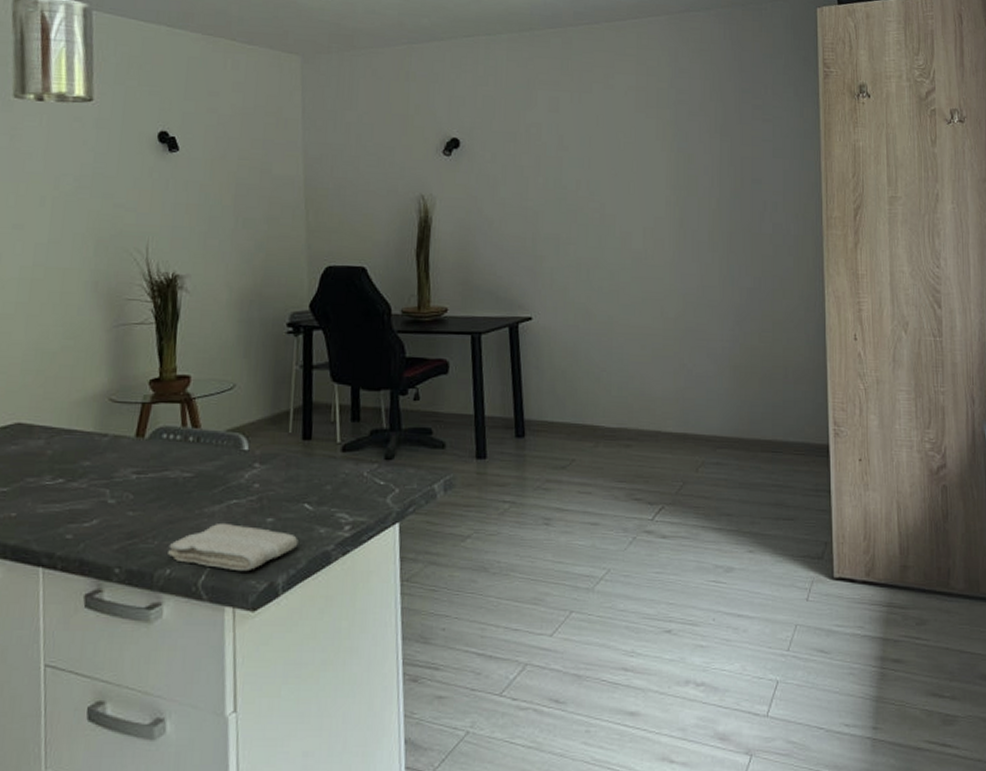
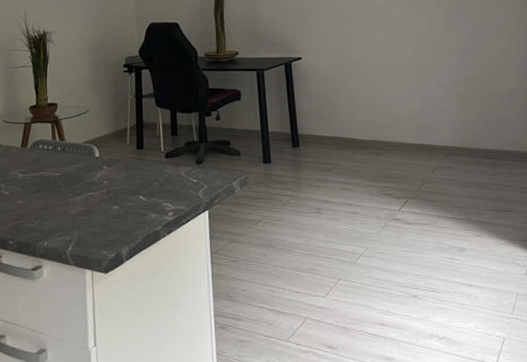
washcloth: present [168,522,298,572] -> none [45,209,136,245]

